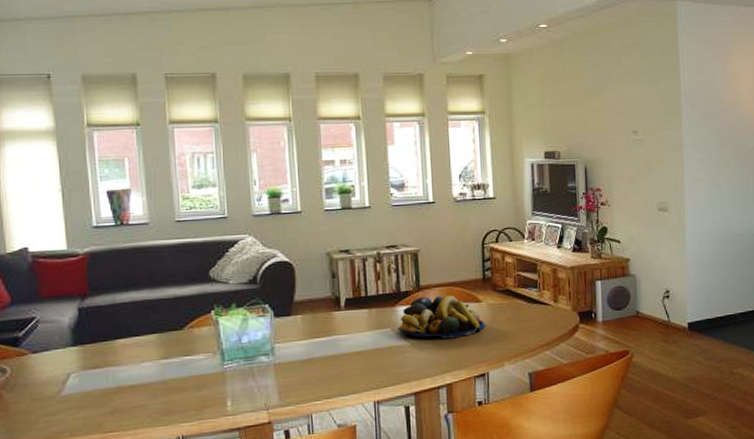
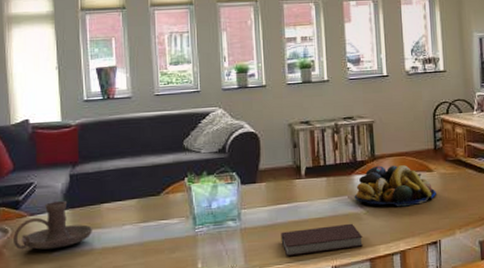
candle holder: none [13,337,107,391] -> present [14,201,93,250]
notebook: none [318,356,407,393] -> present [281,223,363,257]

